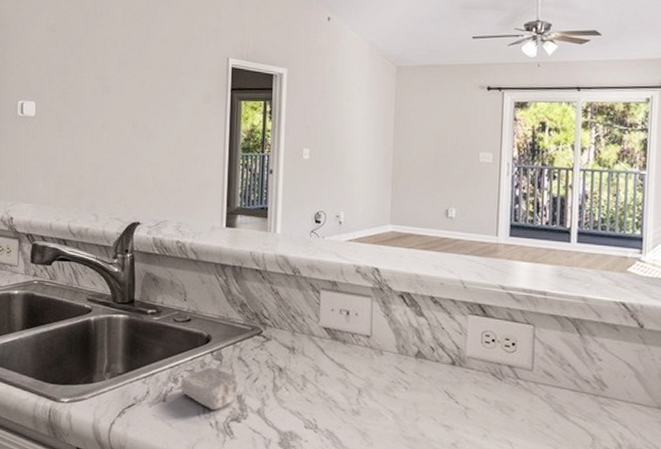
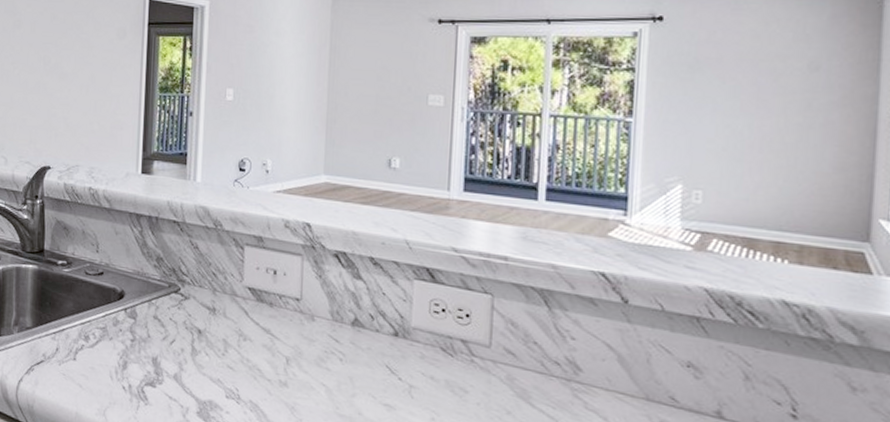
soap bar: present [180,365,239,411] -> none [91,323,155,373]

